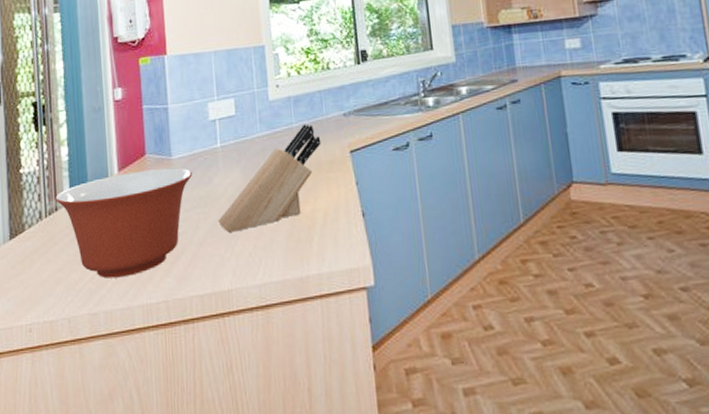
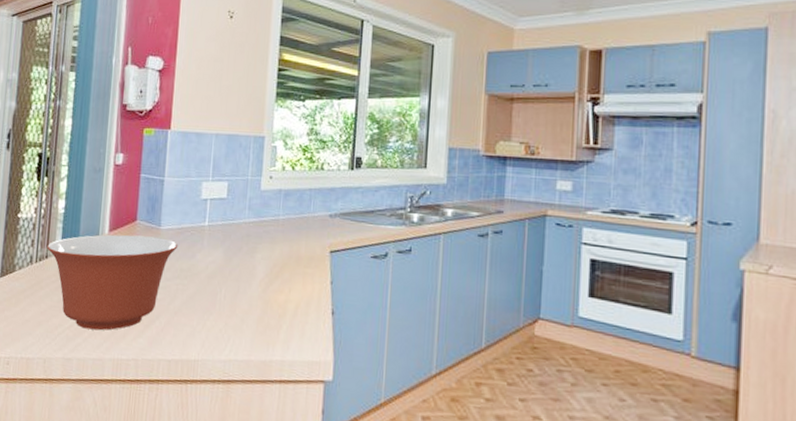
knife block: present [218,124,321,232] -> none [195,218,304,308]

